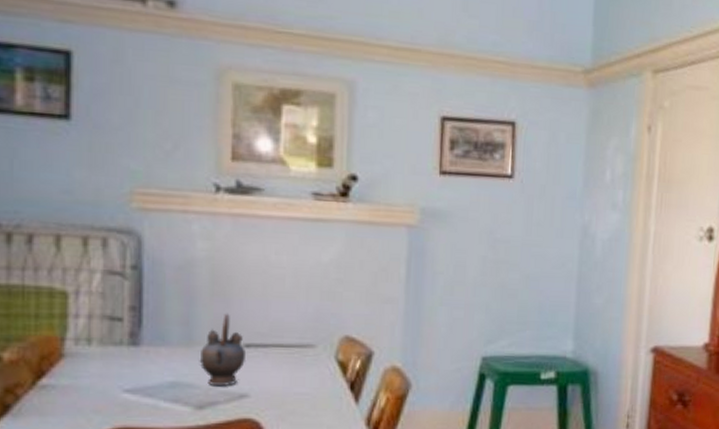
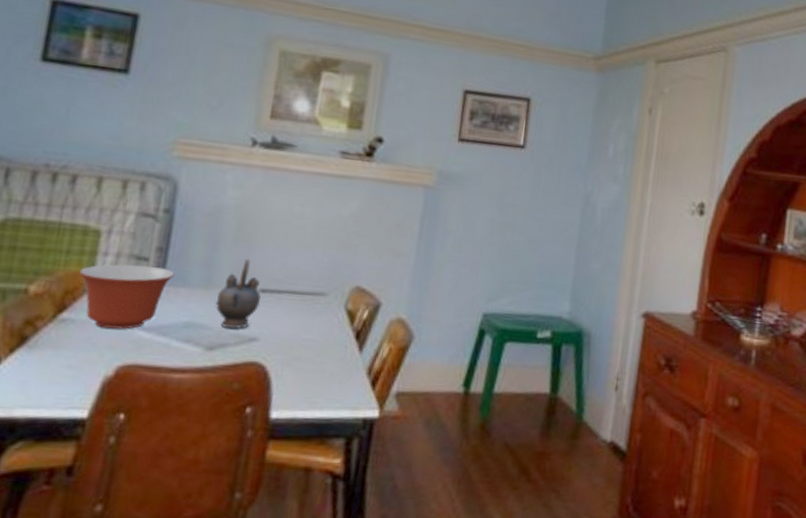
mixing bowl: none [52,325,152,393] -> present [79,264,175,329]

